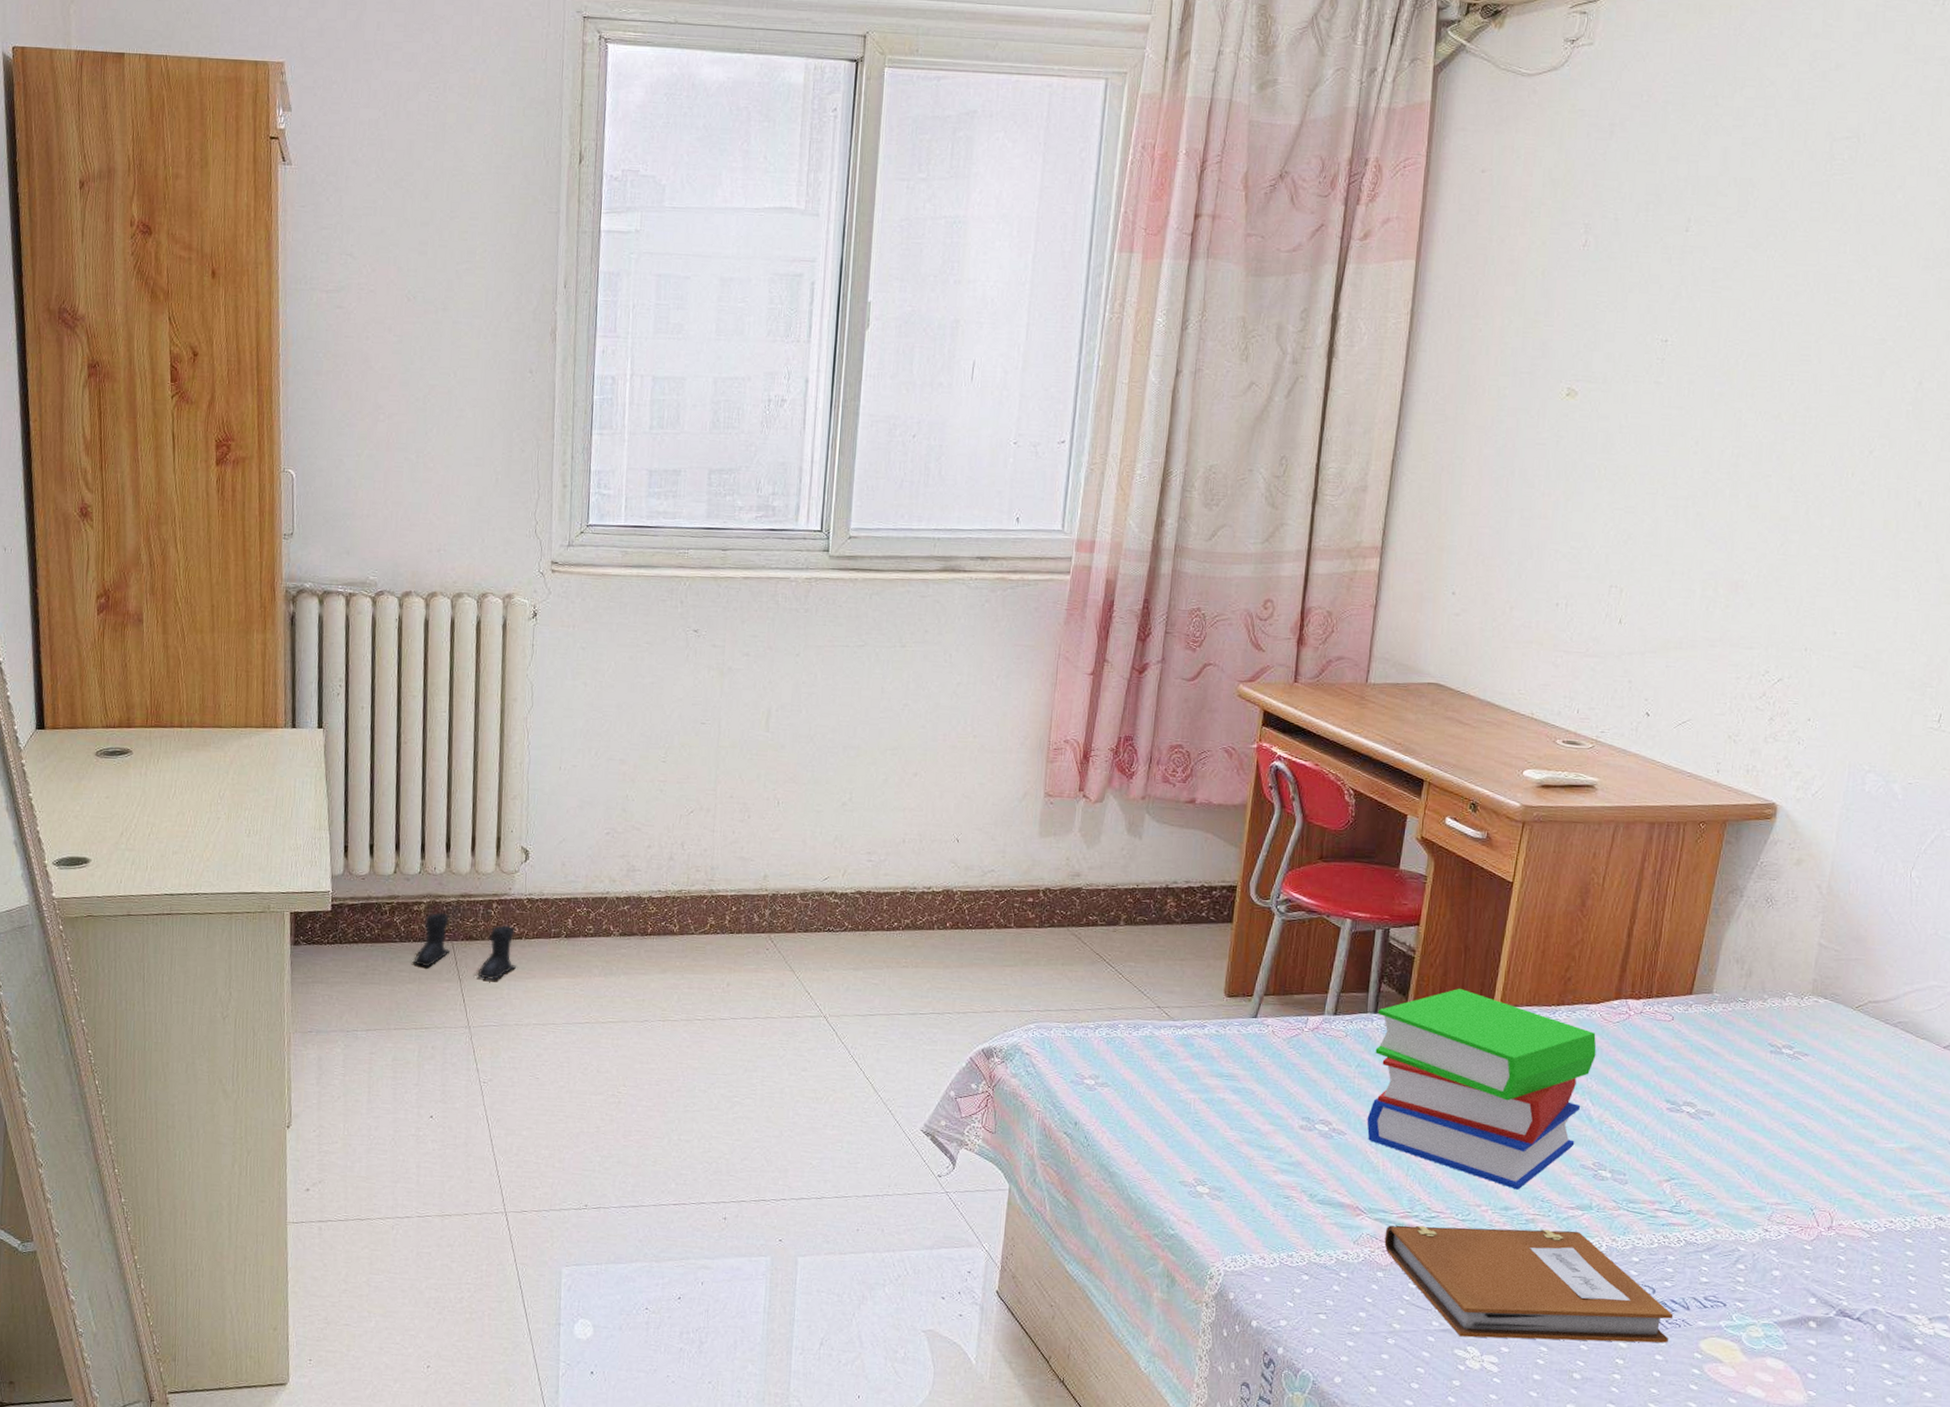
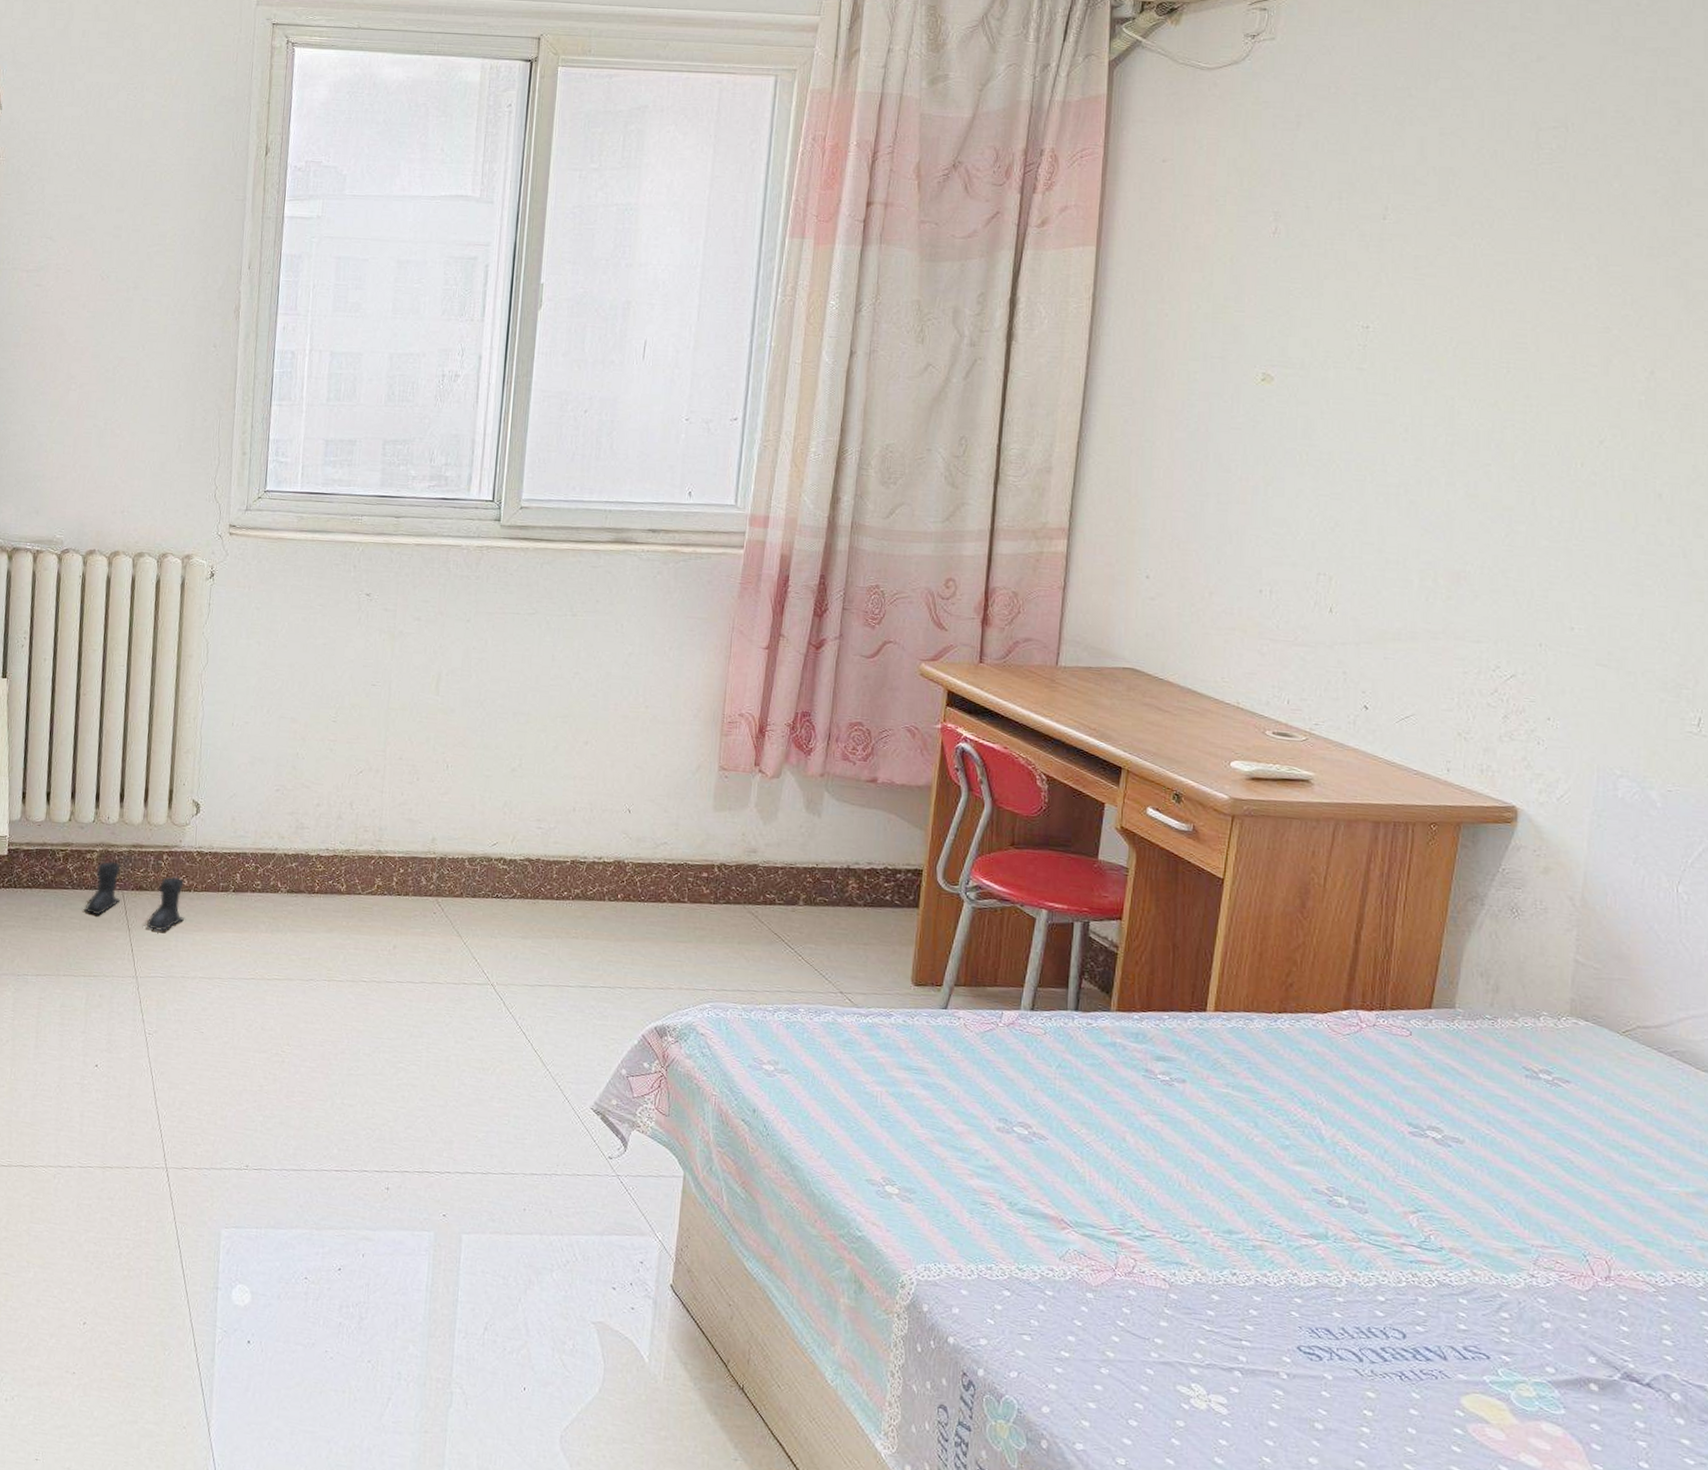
book: present [1367,989,1597,1190] -> none [1070,989,1325,1212]
notebook: present [1384,1225,1674,1343] -> none [1094,1242,1429,1396]

